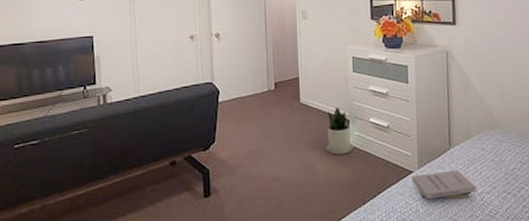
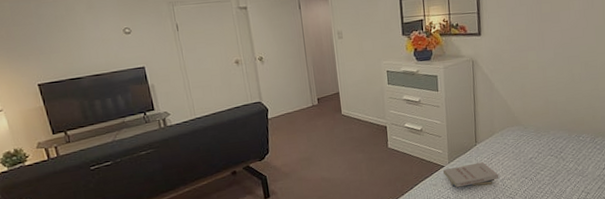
planter: present [326,107,353,155] -> none [366,116,391,157]

